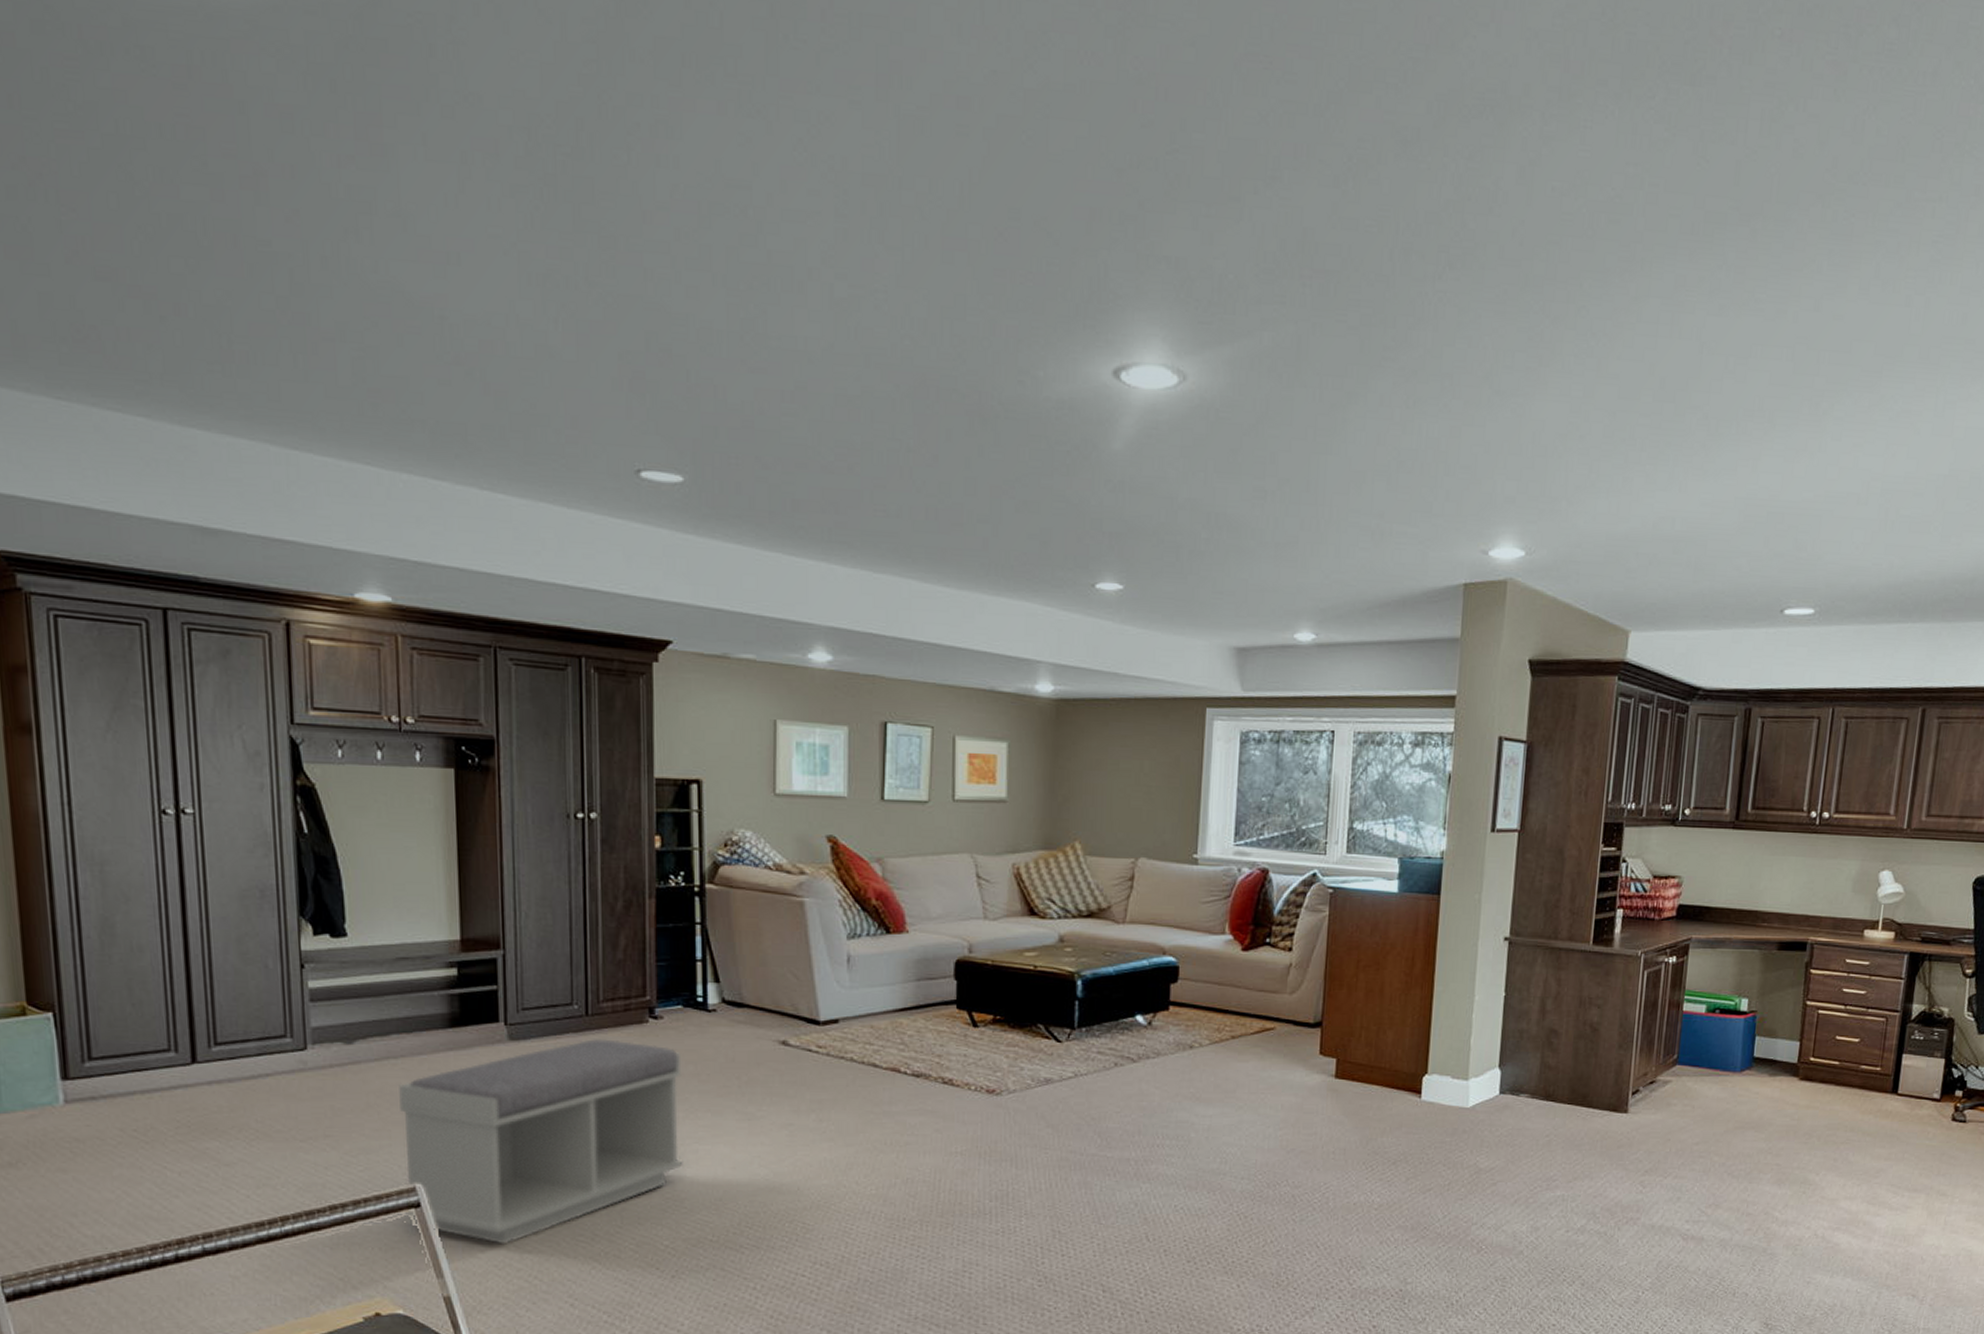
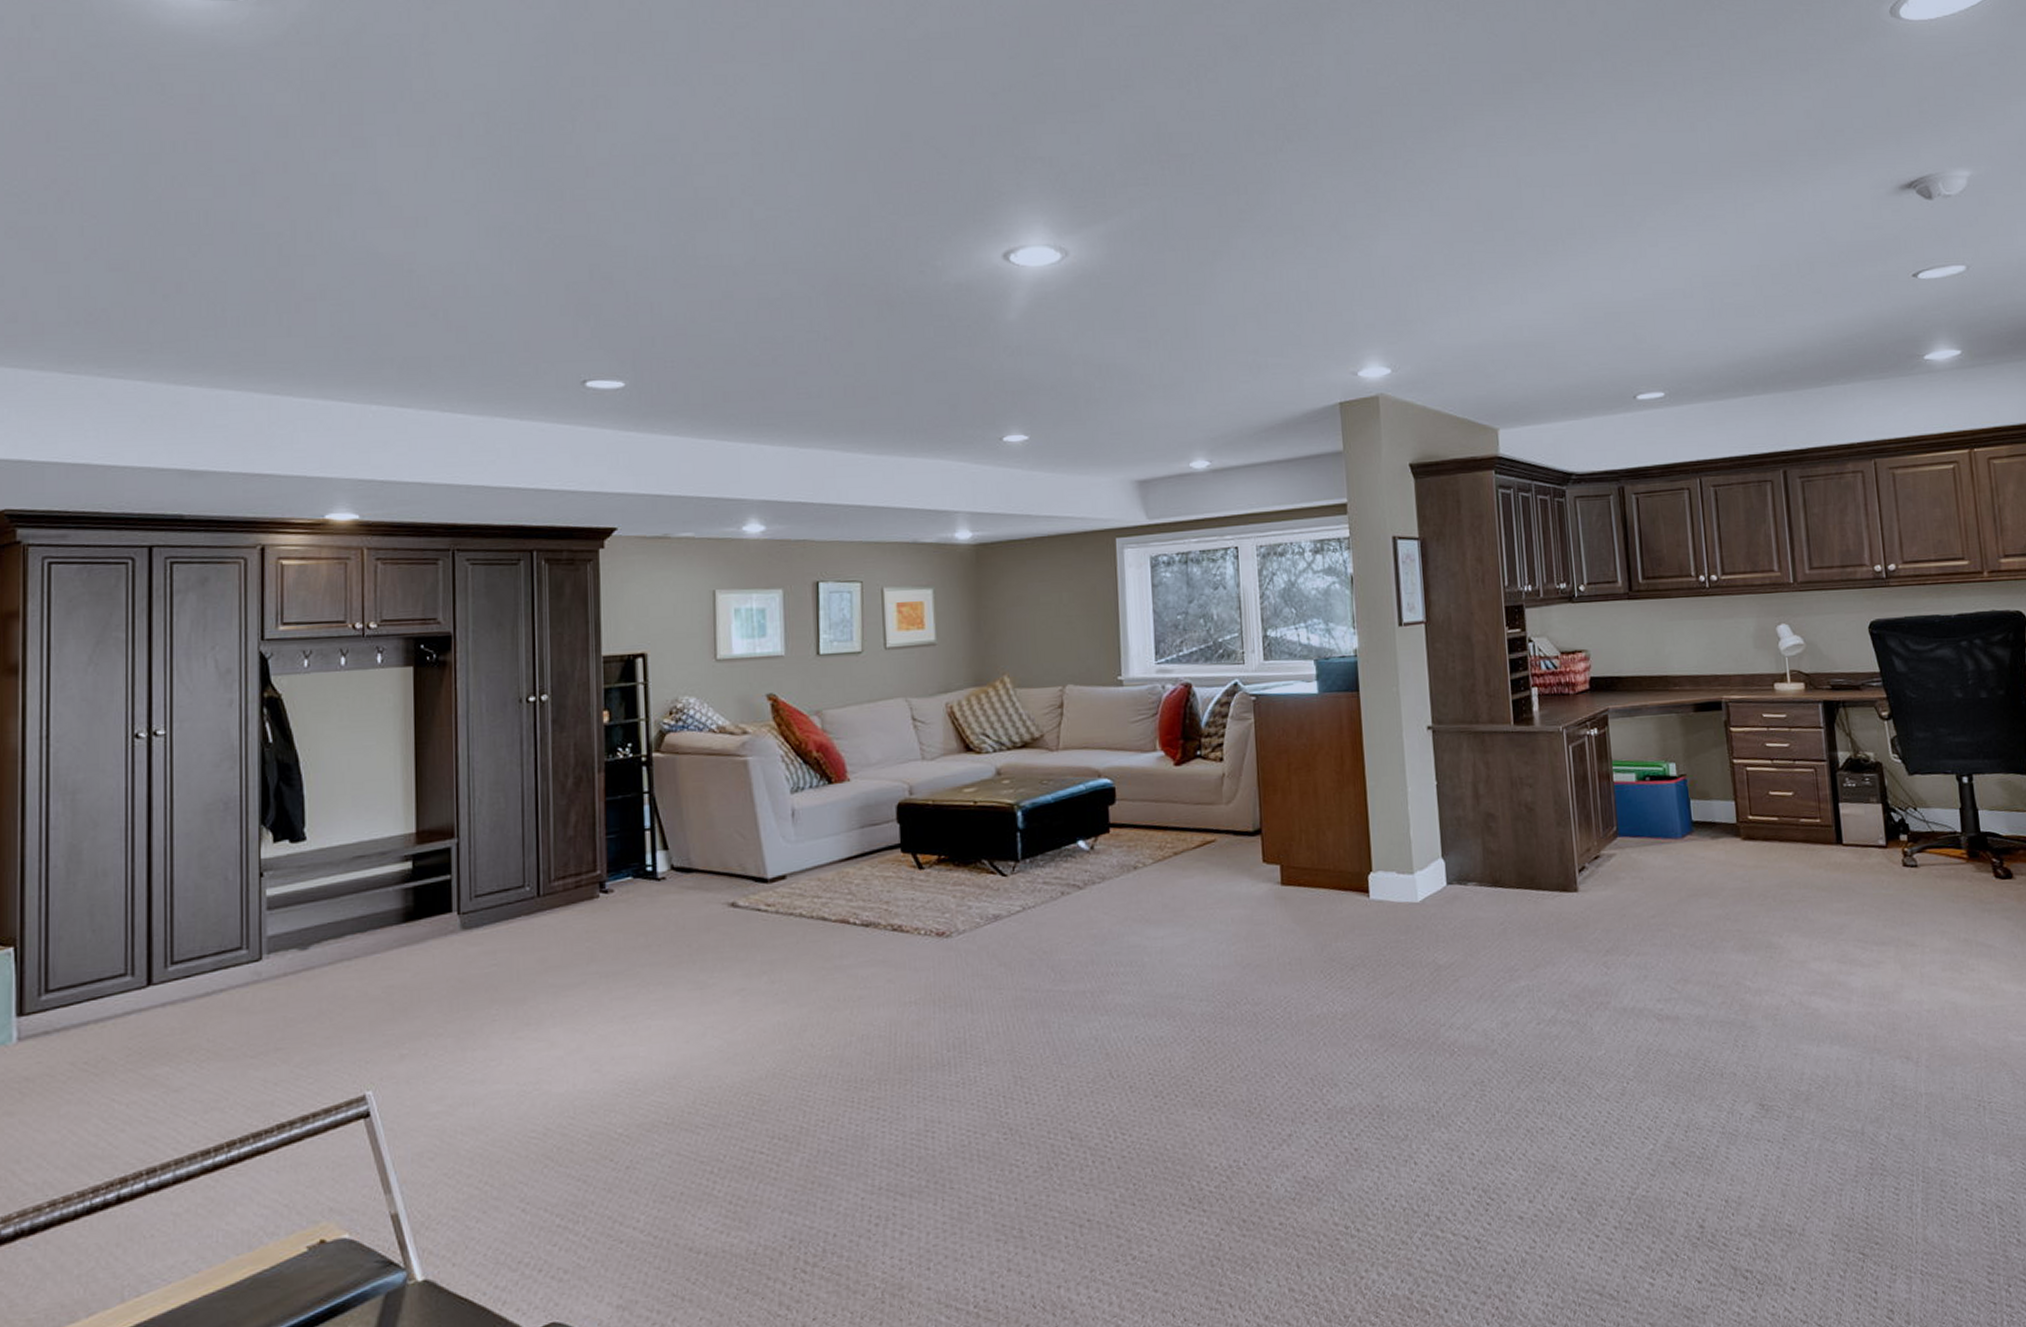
bench: present [399,1039,683,1244] -> none [352,918,636,1149]

